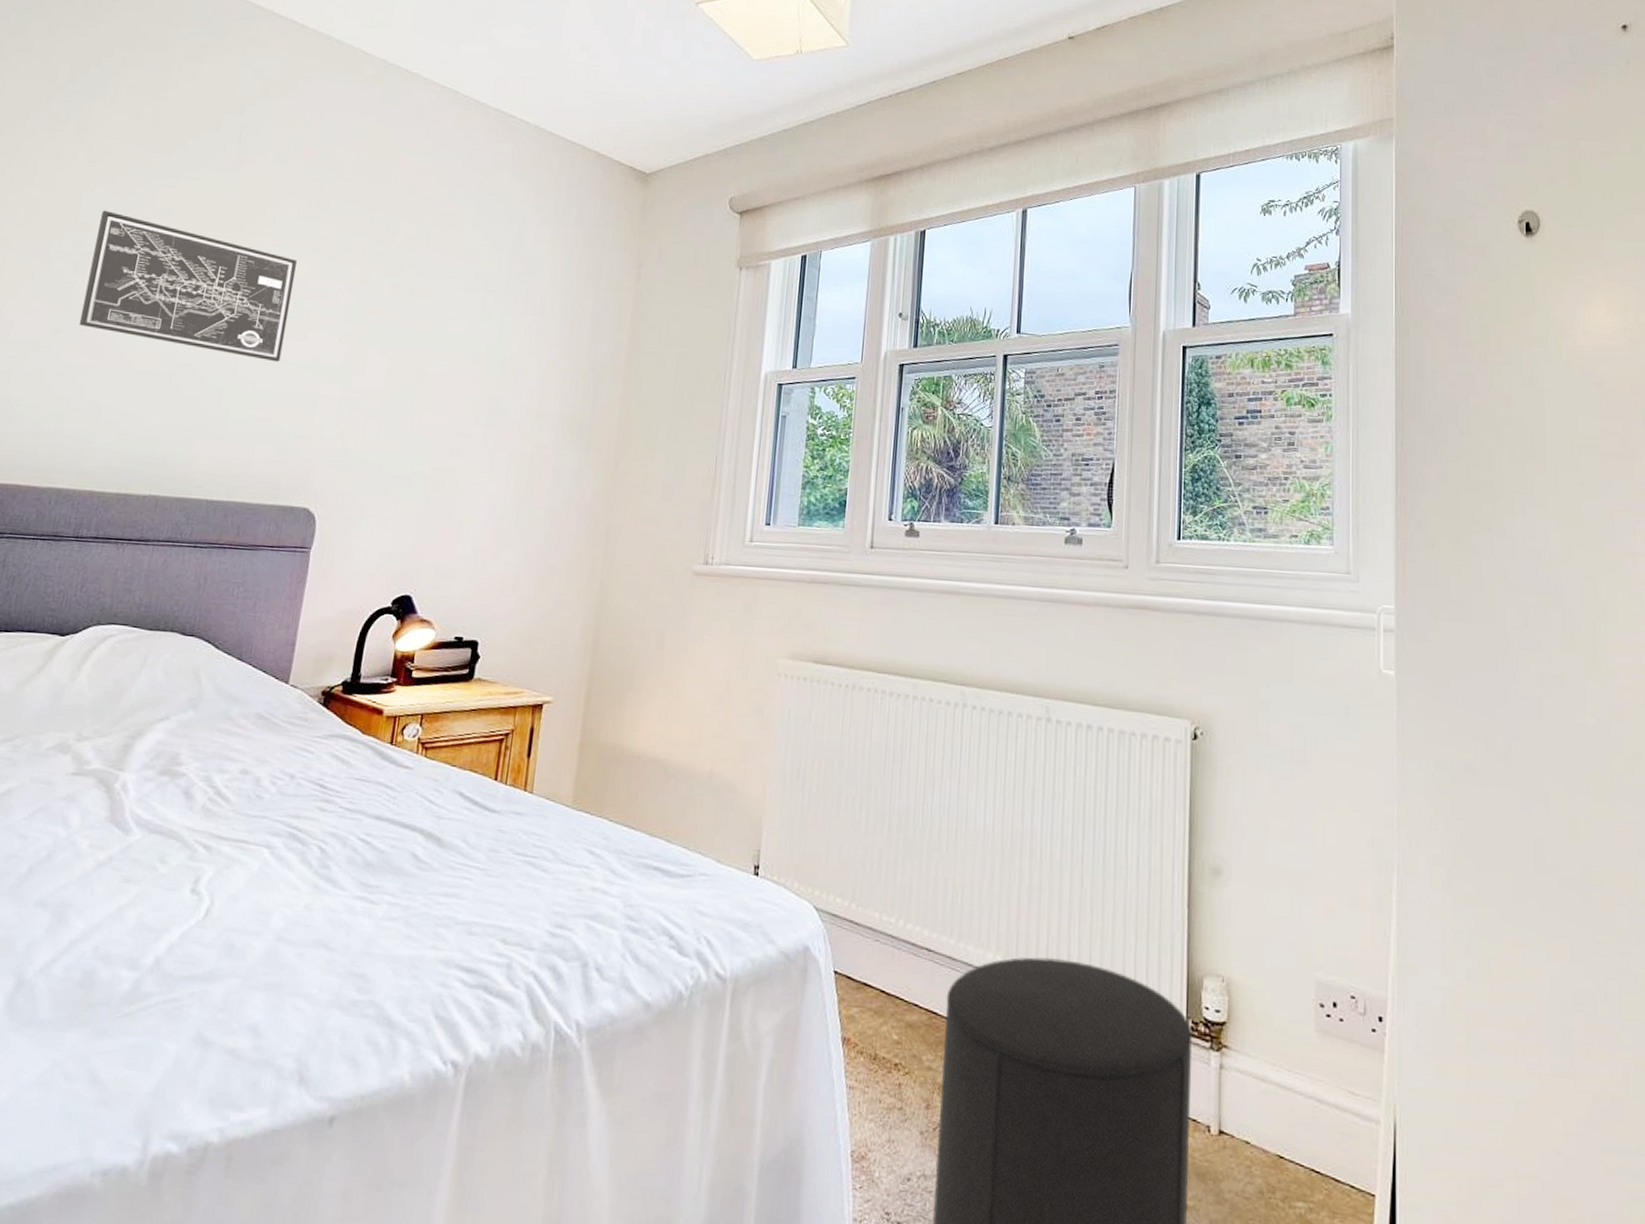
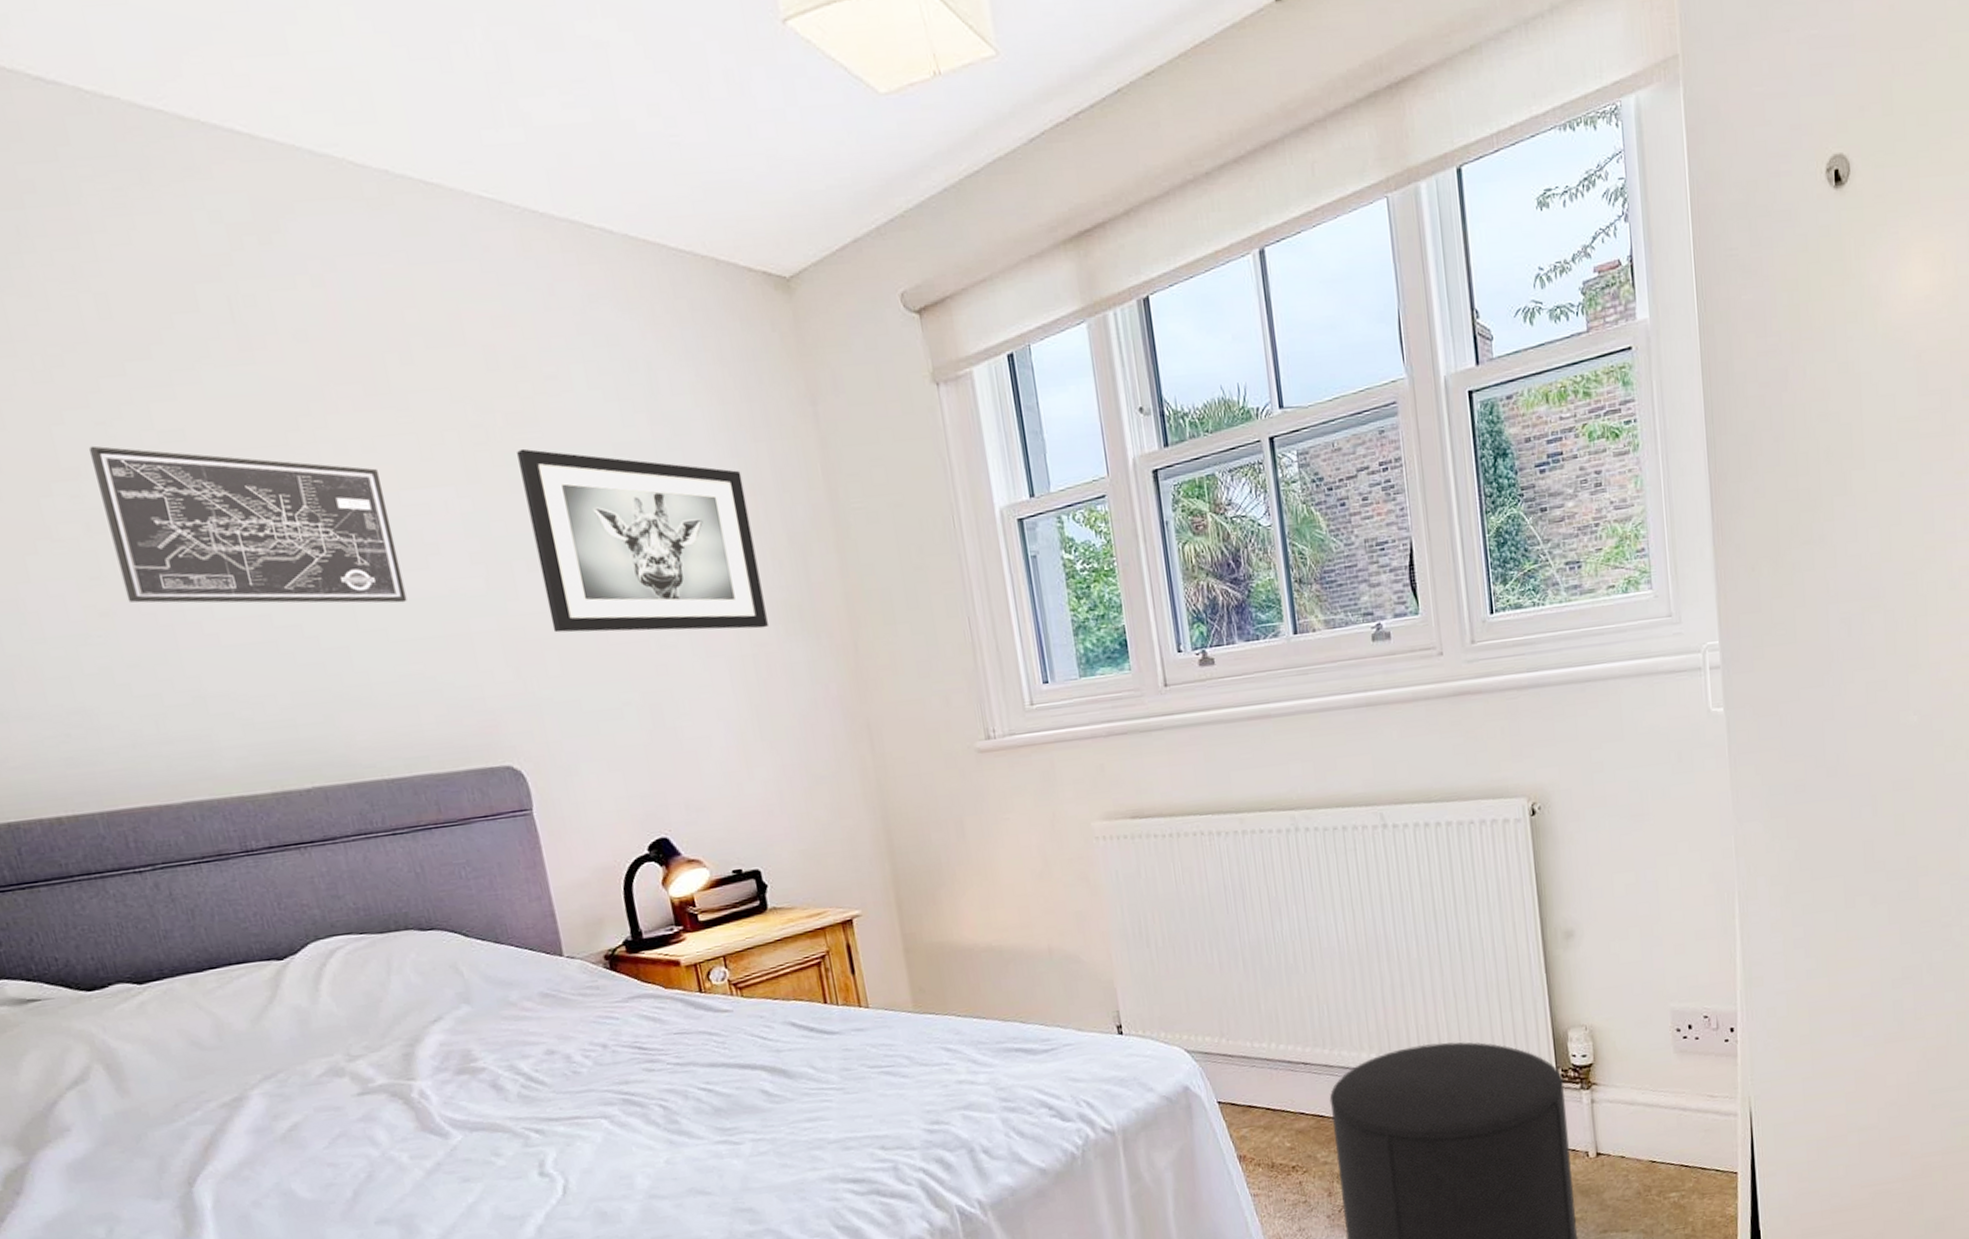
wall art: none [381,263,568,434] -> present [517,448,768,633]

